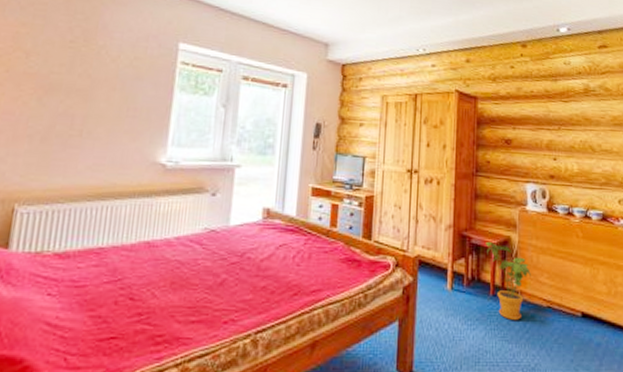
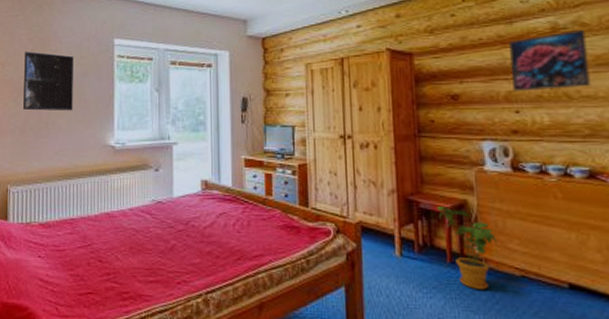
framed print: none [50,42,126,120] -> present [23,52,73,111]
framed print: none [552,93,609,143] -> present [509,30,591,92]

